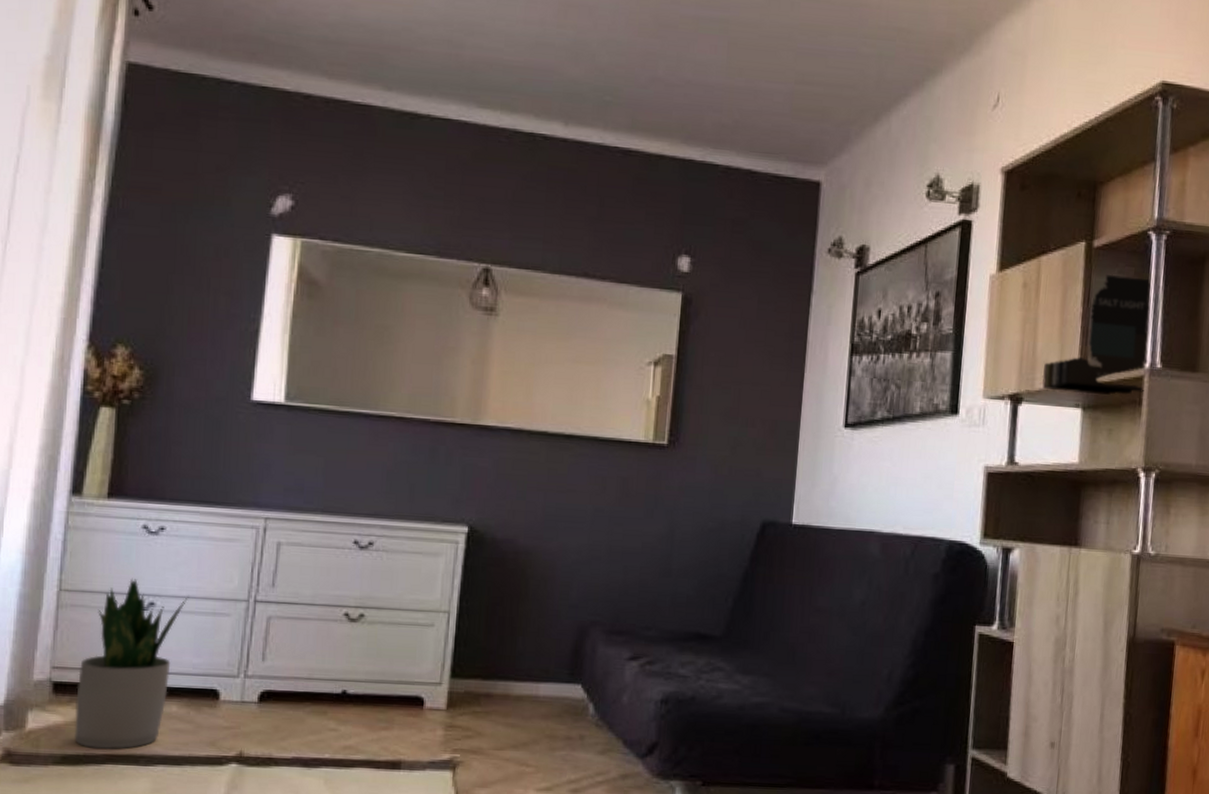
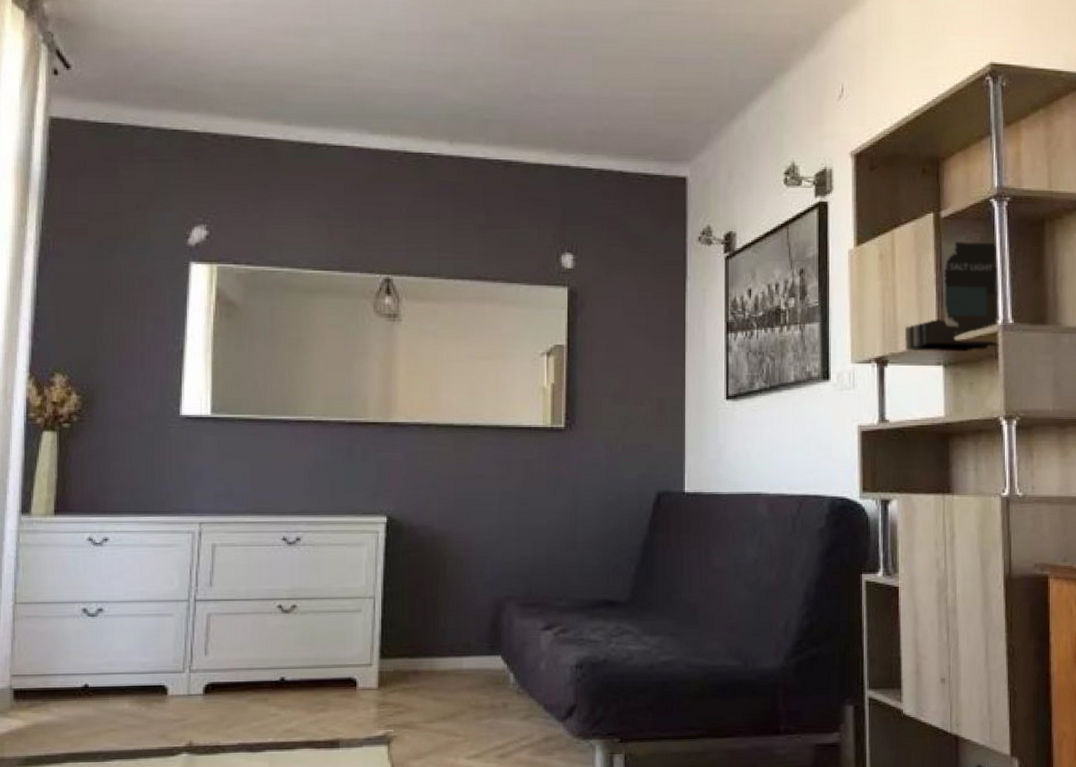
planter: present [74,578,189,750] -> none [35,587,134,749]

